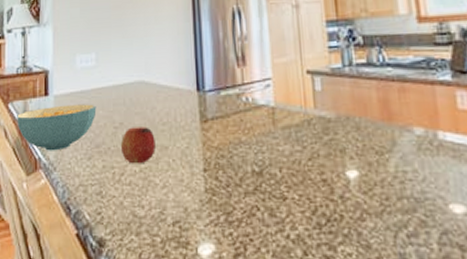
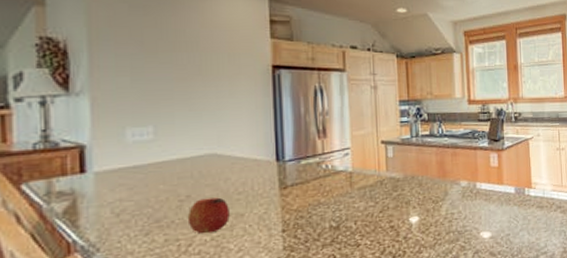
cereal bowl: present [17,104,97,151] -> none [36,179,156,233]

